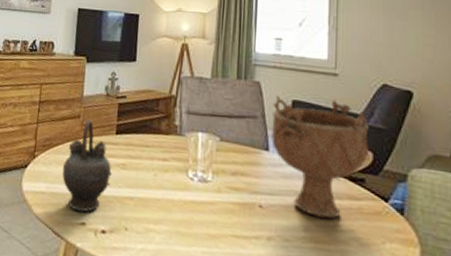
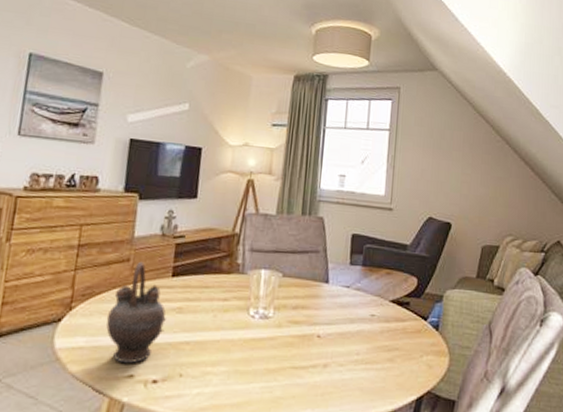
decorative bowl: present [272,95,369,219] -> none [332,229,416,341]

